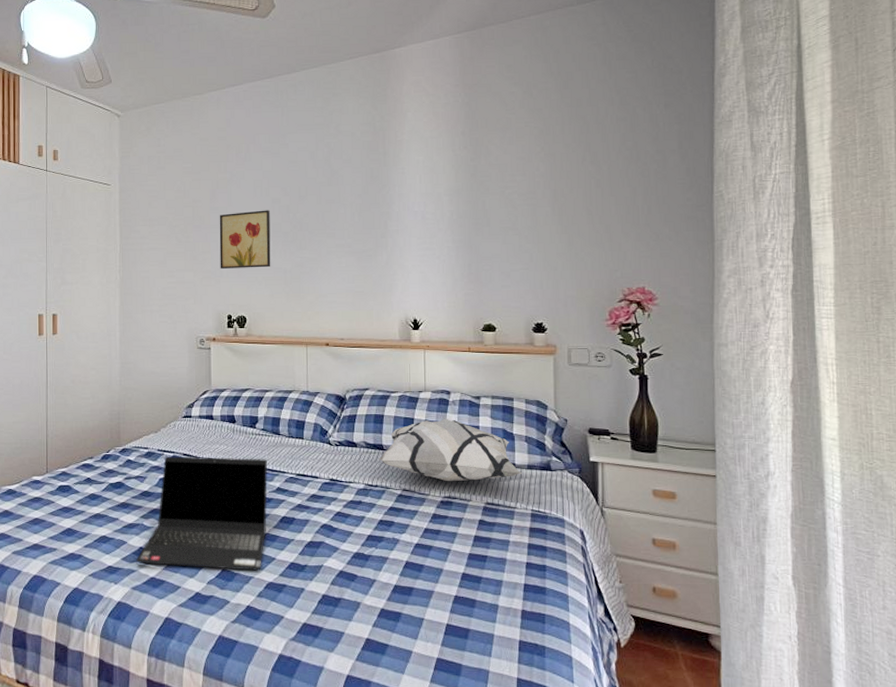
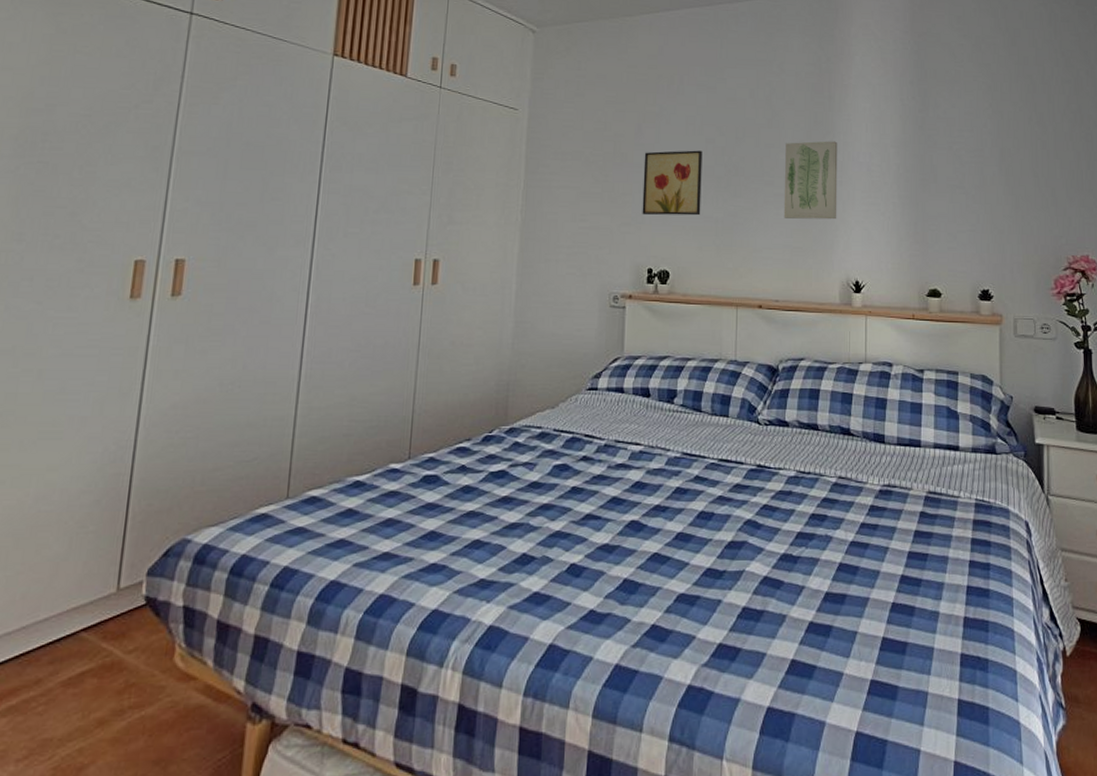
laptop computer: present [136,456,268,571] -> none [517,437,685,580]
wall art: none [344,193,395,266] -> present [783,141,838,220]
decorative pillow: present [378,418,522,482] -> none [812,394,966,468]

